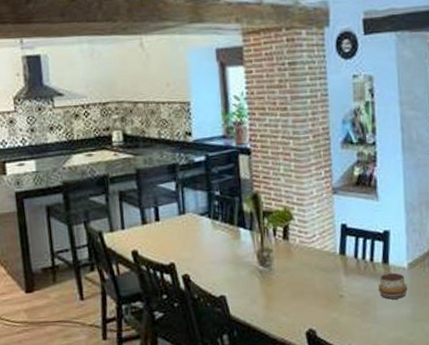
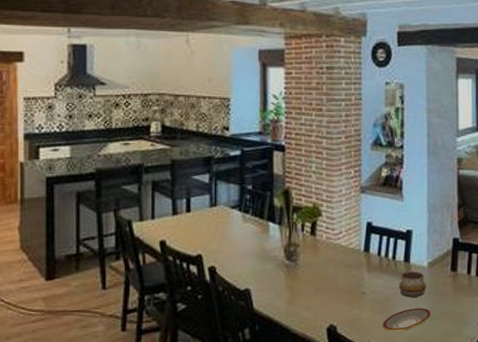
plate: none [363,310,413,334] -> present [383,308,430,331]

